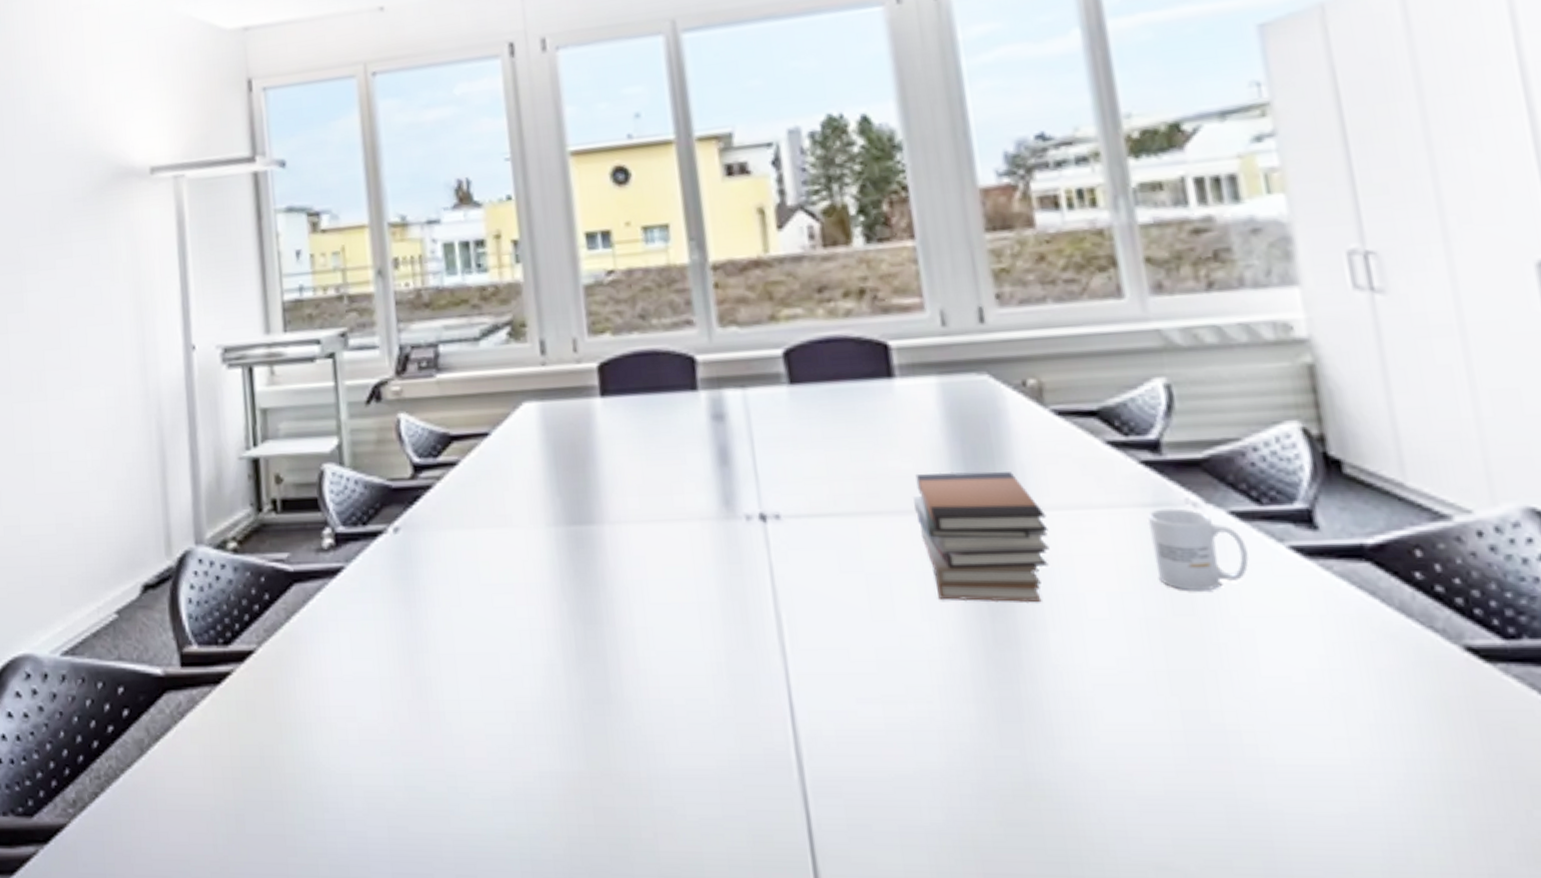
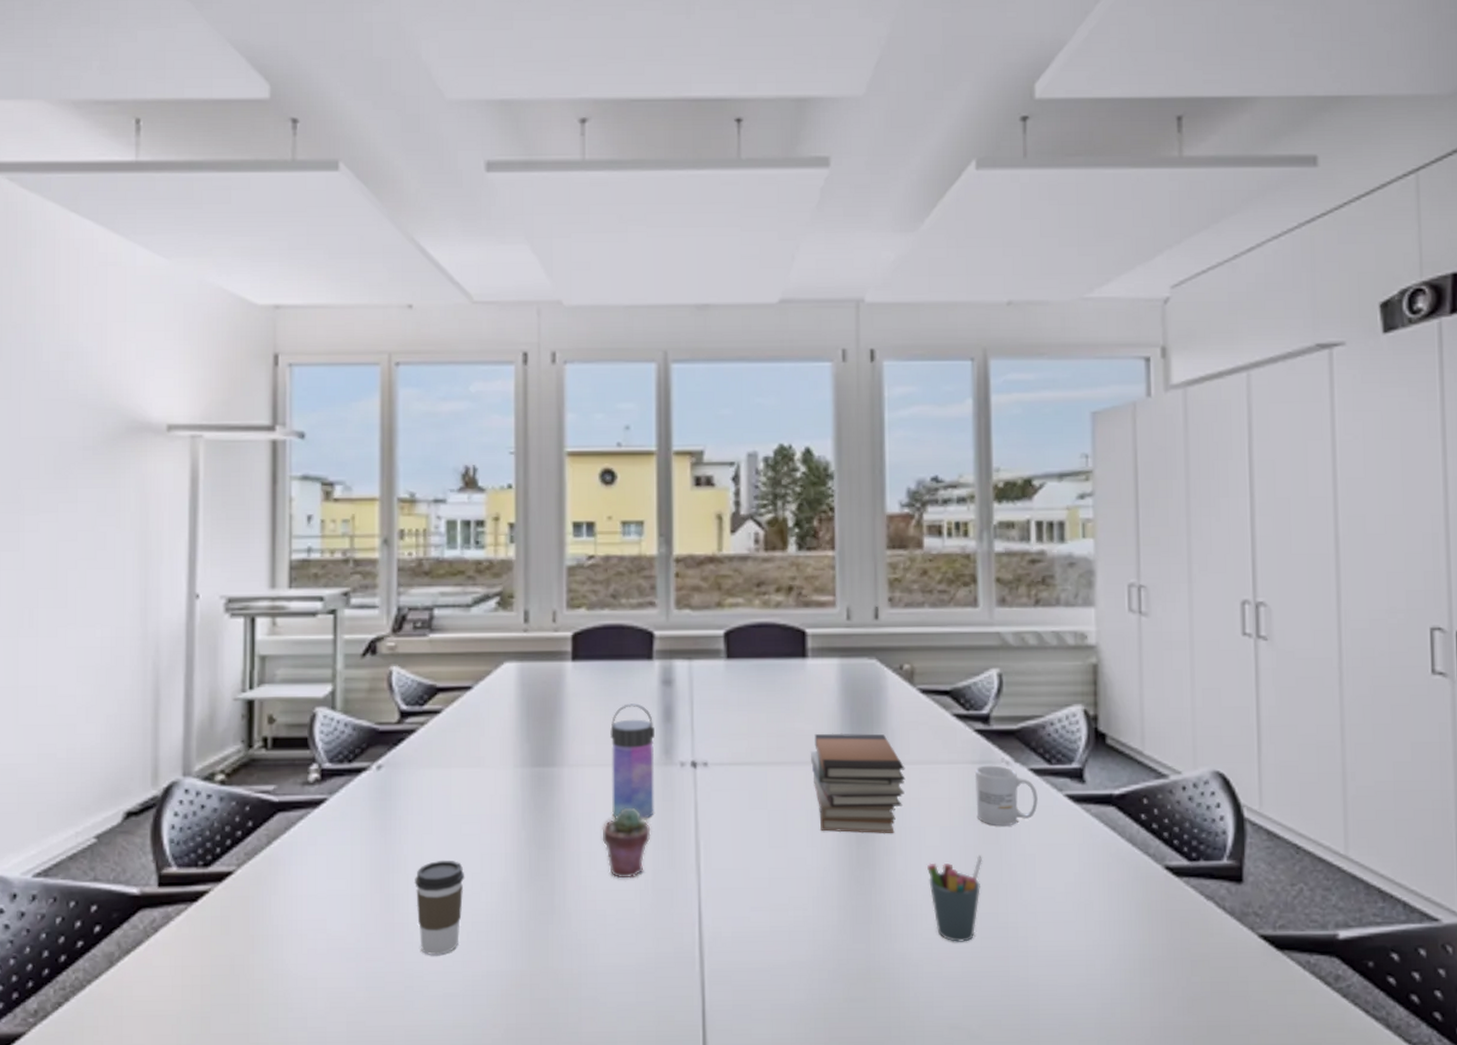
coffee cup: none [447,637,504,750] -> present [415,860,465,955]
water bottle: none [655,444,720,586] -> present [610,703,655,819]
potted succulent: none [657,573,719,661] -> present [602,808,651,879]
pen holder: none [1094,630,1178,750] -> present [927,855,982,942]

